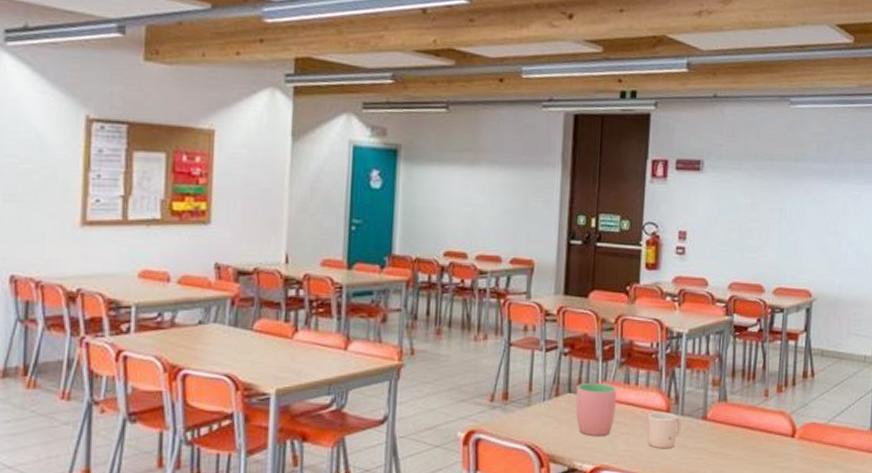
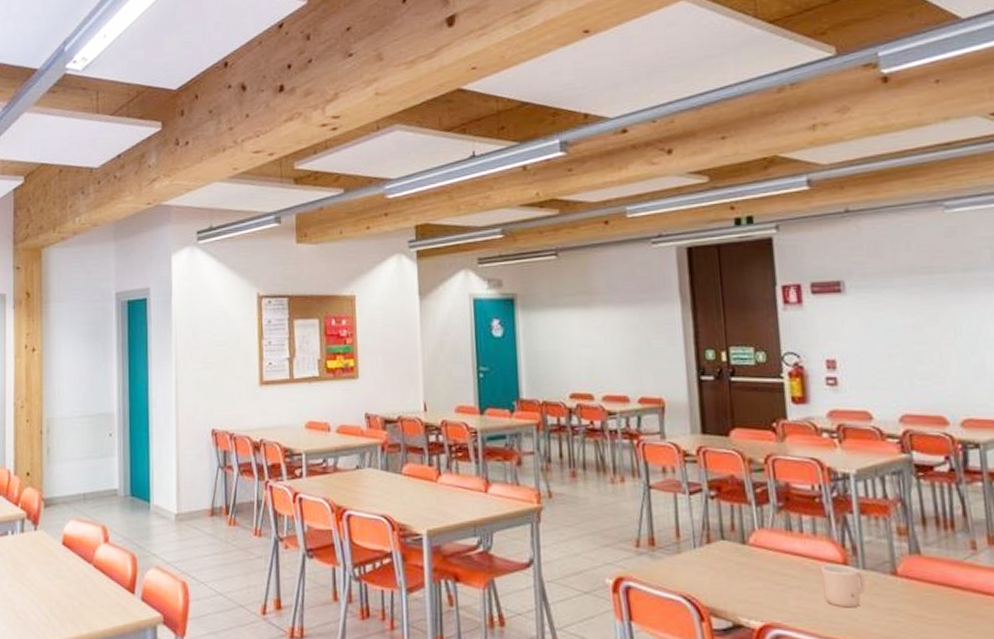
cup: present [575,382,618,436] -> none [729,528,780,589]

